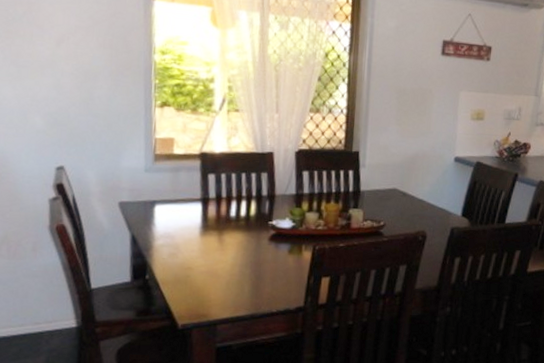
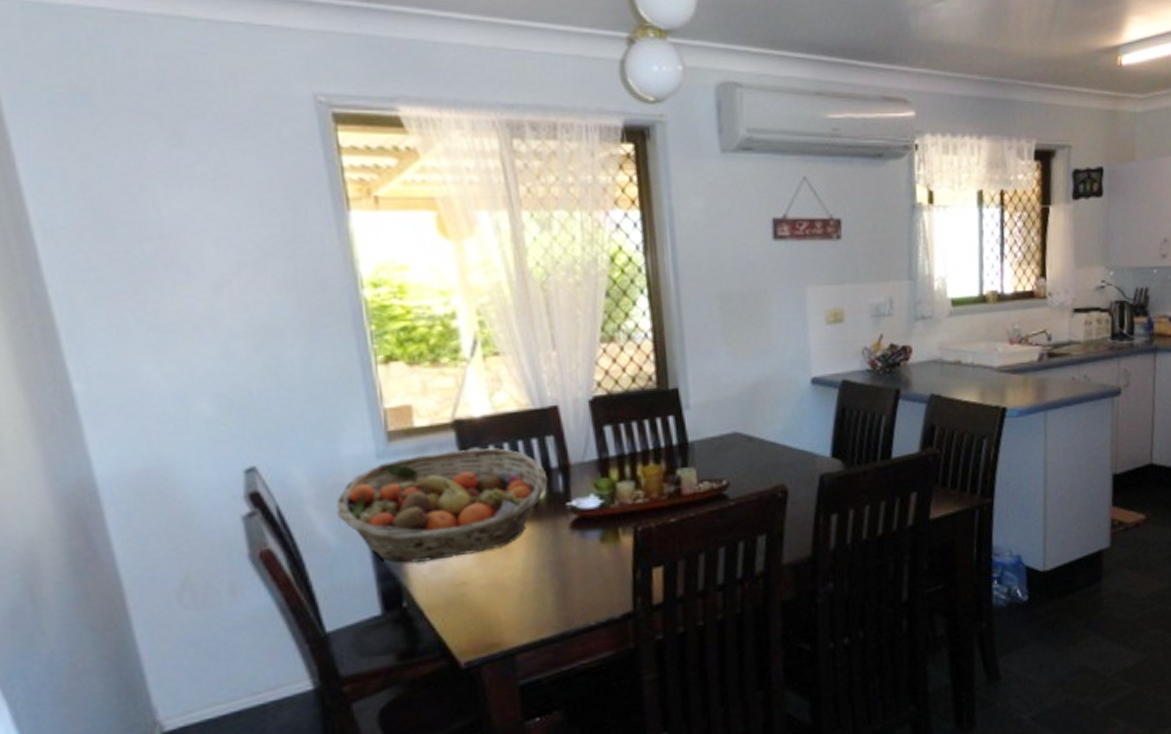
fruit basket: none [112,174,259,249] -> present [336,448,548,563]

